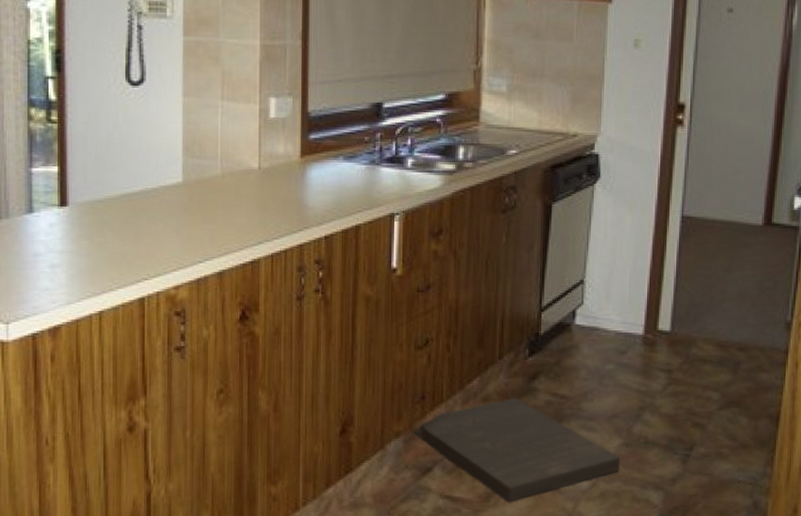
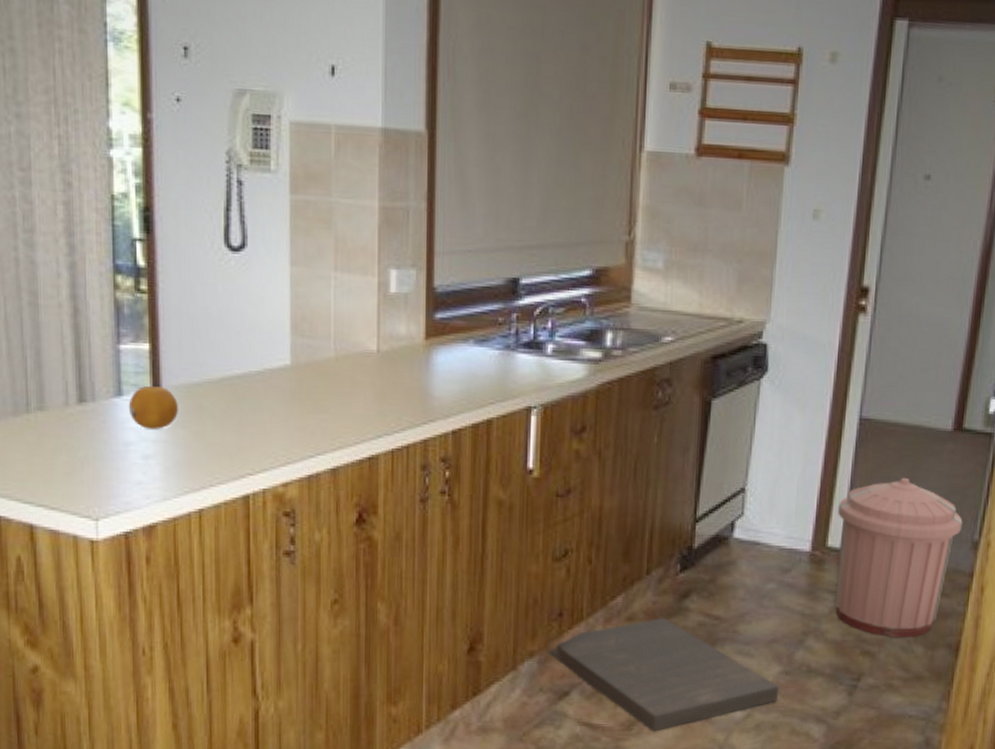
fruit: none [38,204,82,241] -> present [128,386,178,429]
trash can: none [665,267,776,410] -> present [834,477,963,637]

